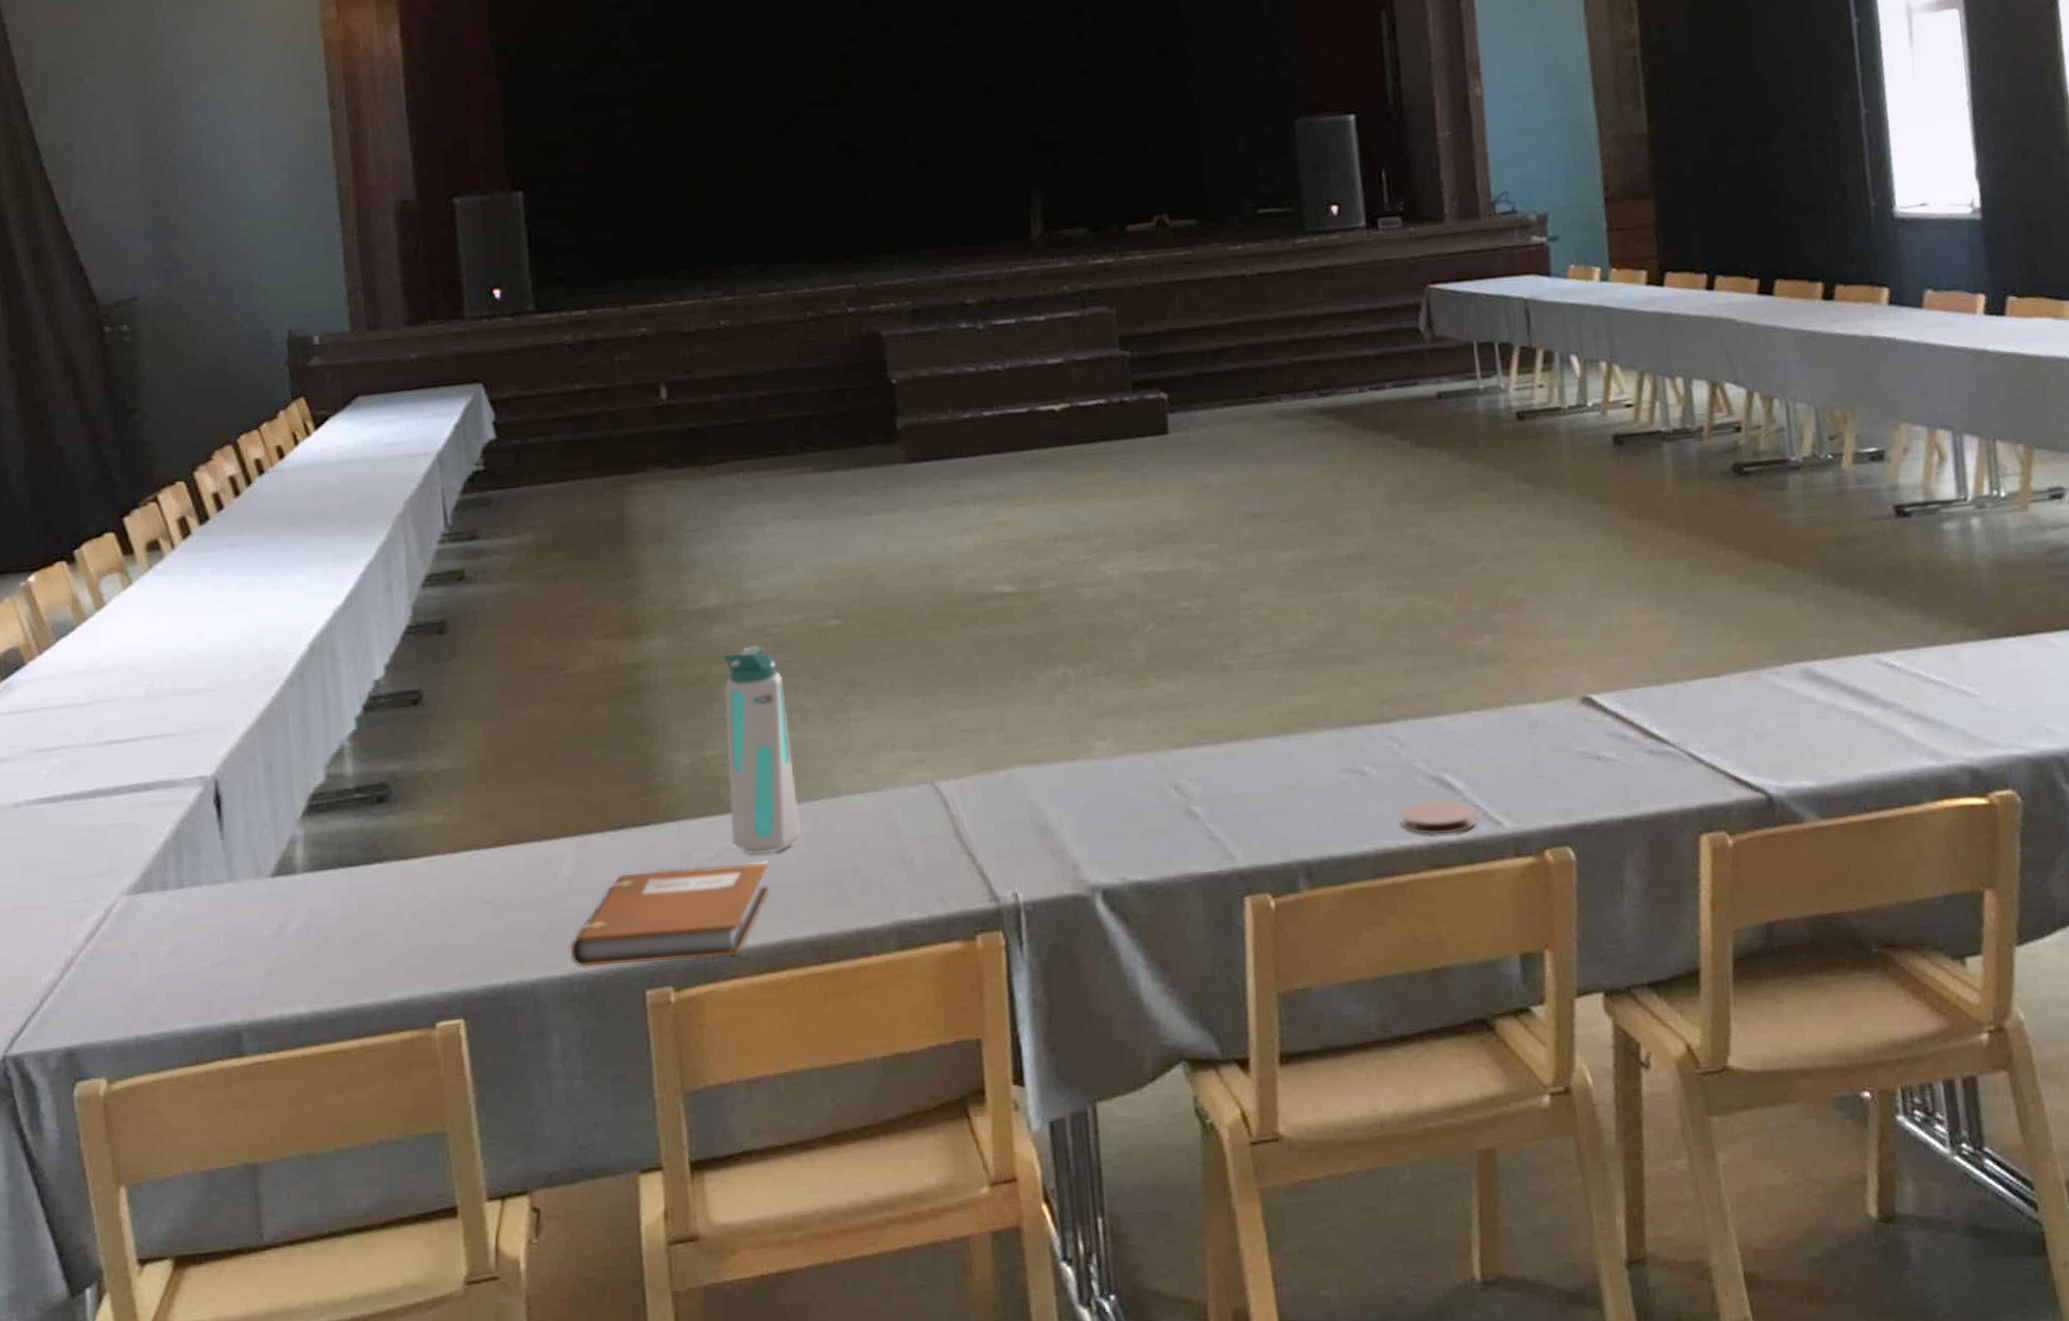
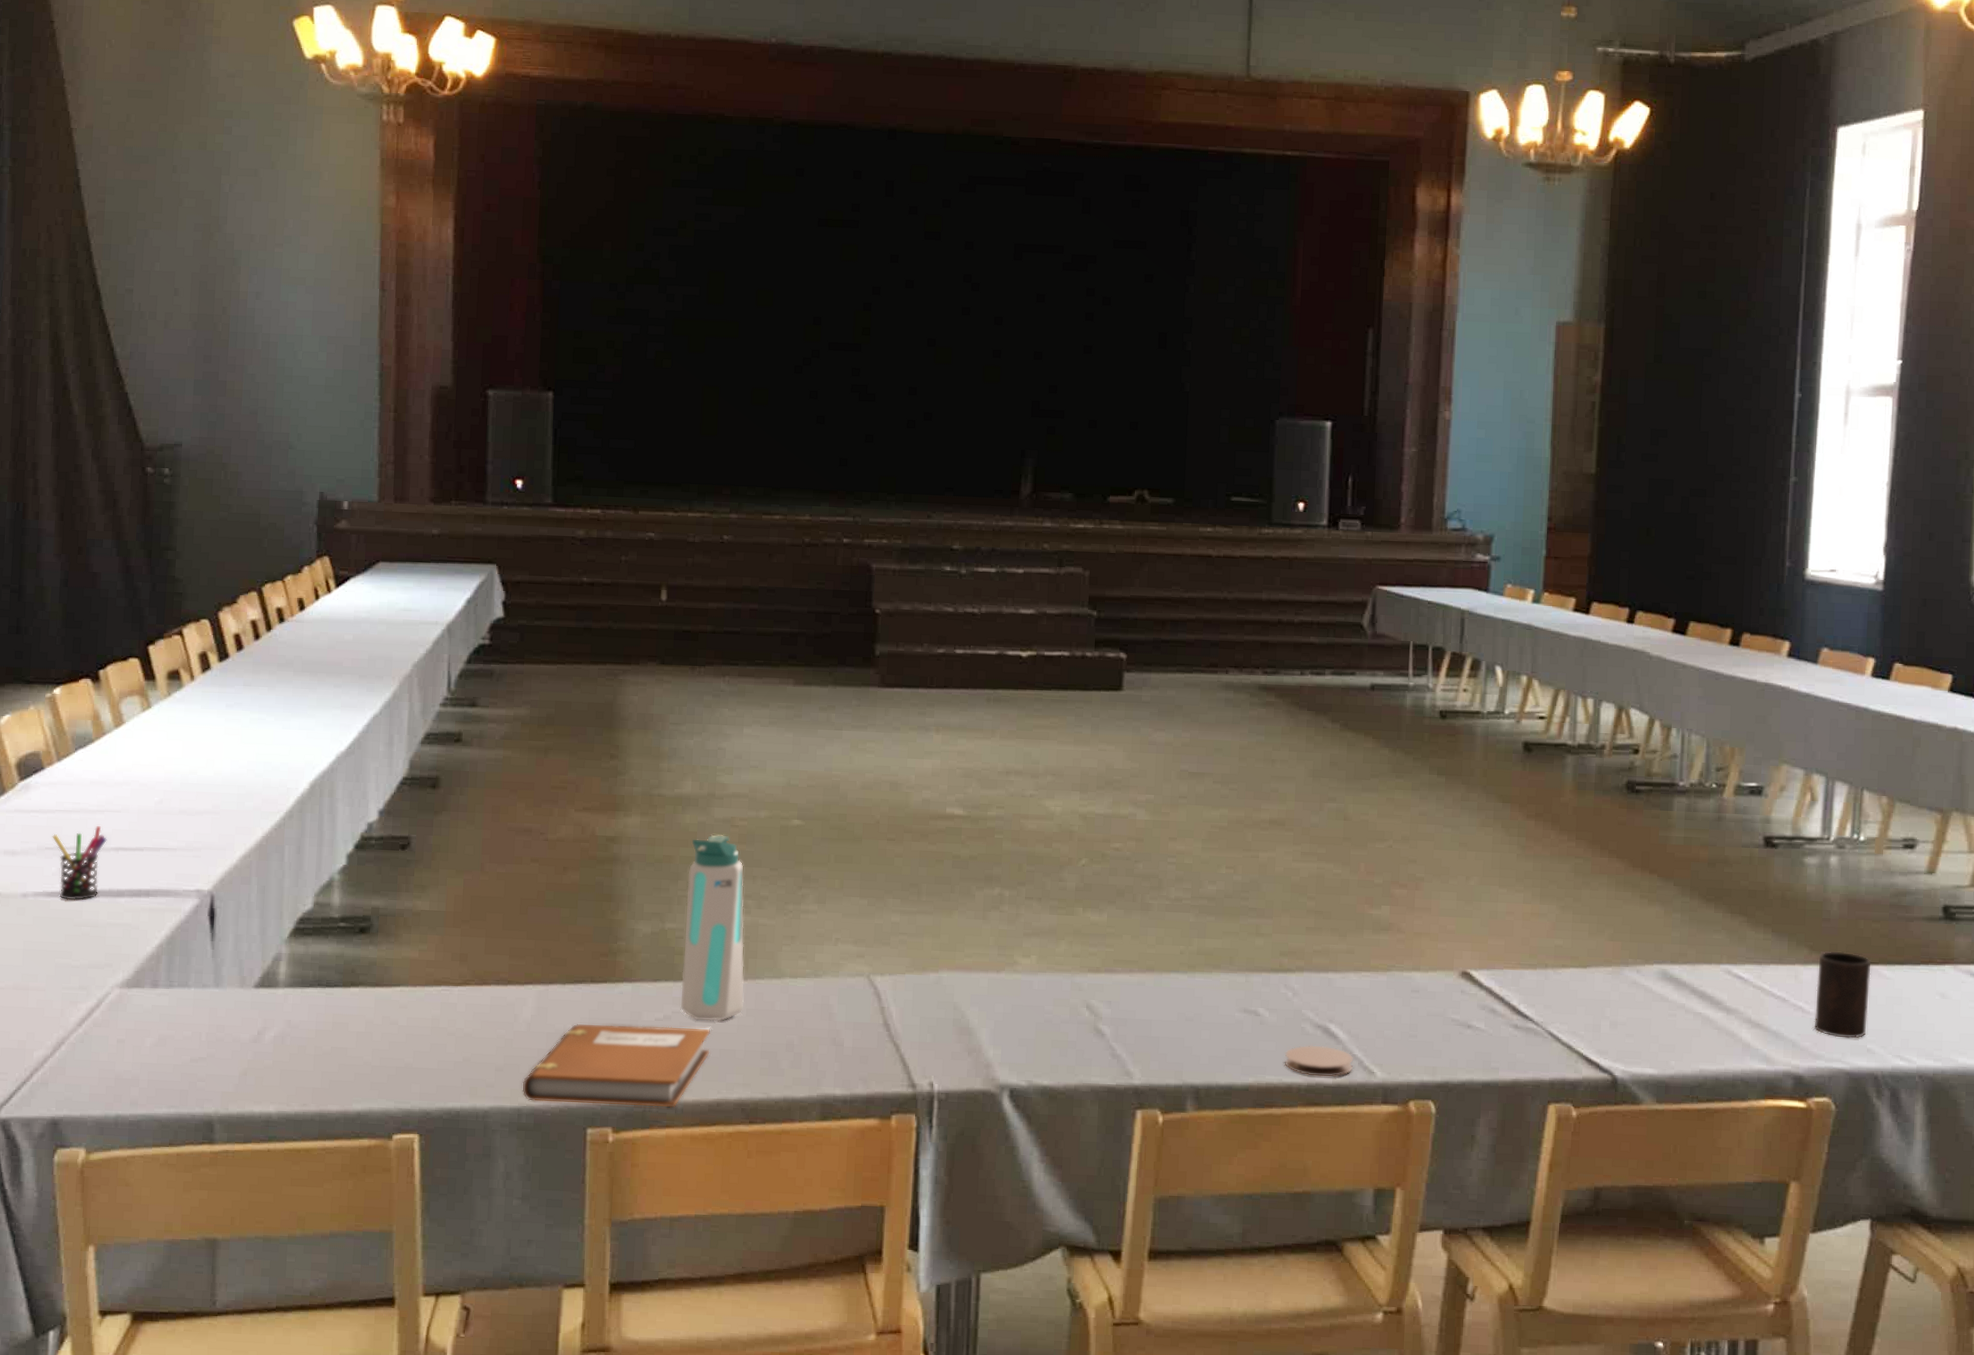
pen holder: none [40,720,99,805] -> present [52,826,107,901]
cup: none [1976,623,2042,721] -> present [1814,951,1872,1038]

